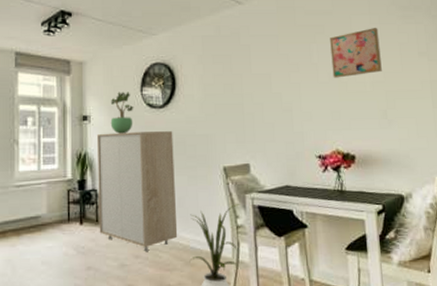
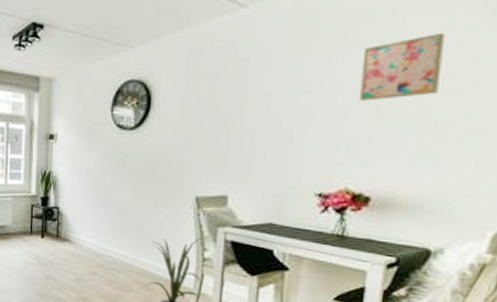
storage cabinet: present [97,131,178,251] -> none [59,153,143,270]
potted plant: present [110,92,134,134] -> none [76,111,103,155]

